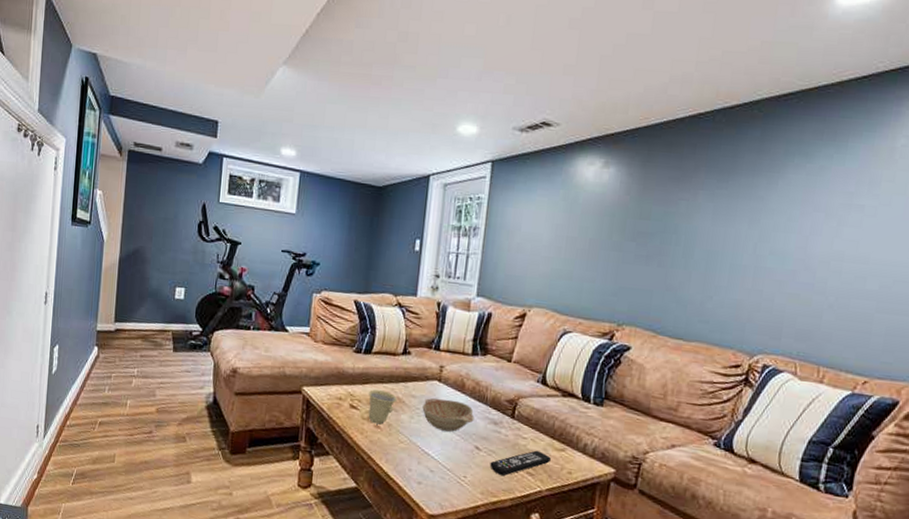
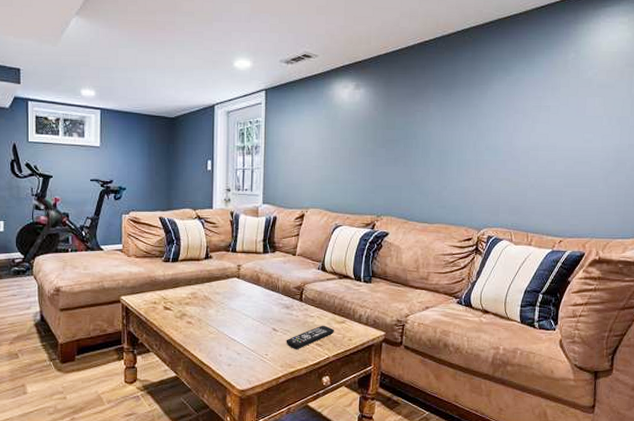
cup: present [368,389,398,425] -> none [178,292,205,321]
decorative bowl: present [422,397,475,432] -> none [226,292,270,319]

